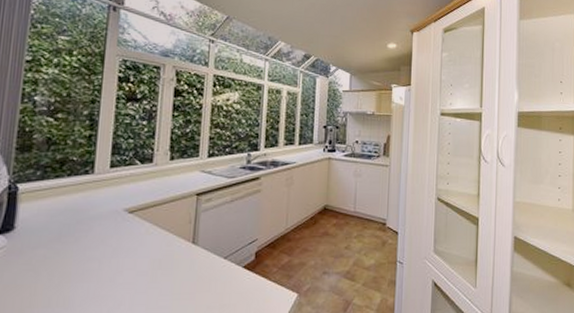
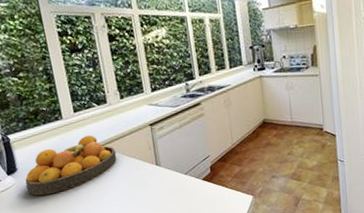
fruit bowl: none [19,197,148,266] -> present [25,135,117,196]

